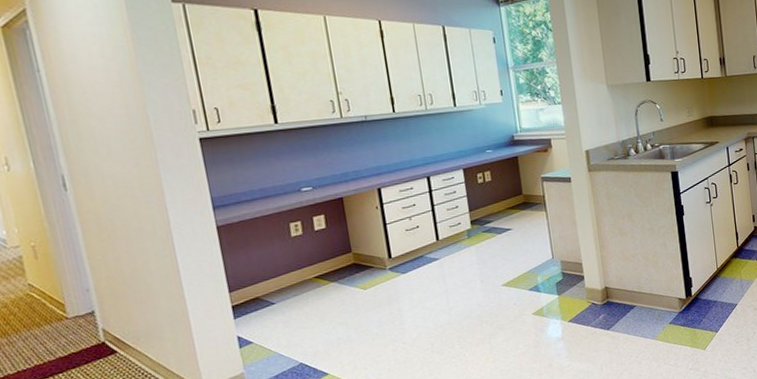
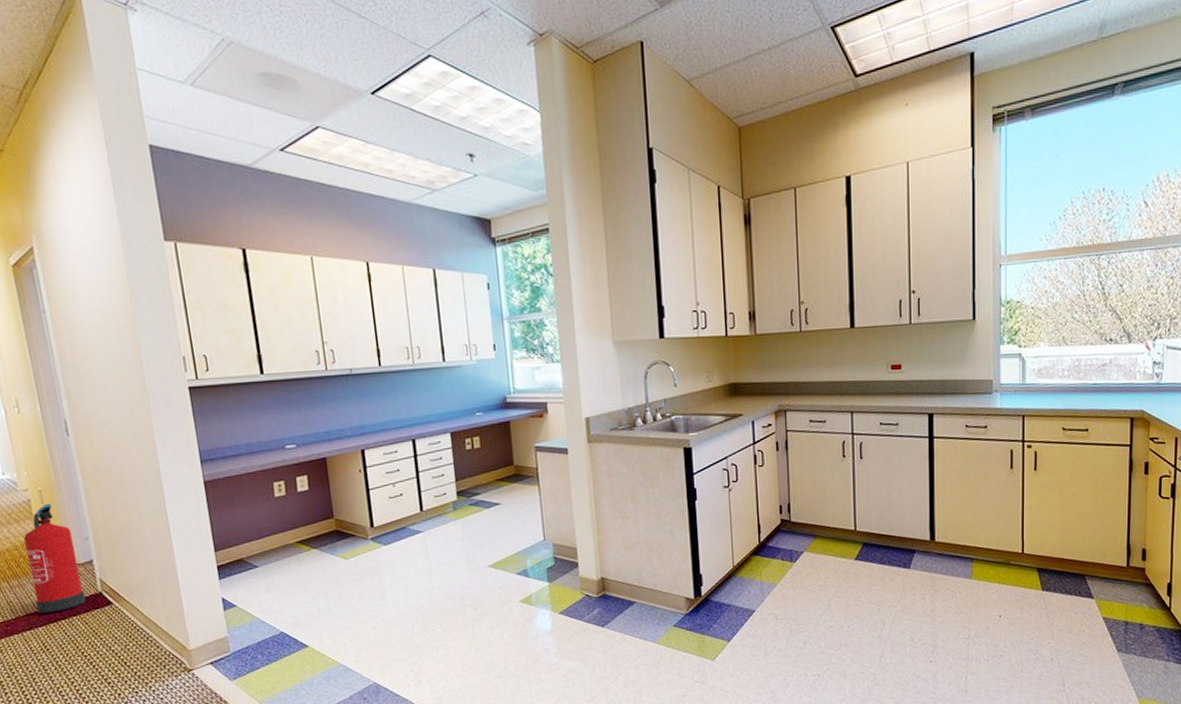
fire extinguisher: none [14,258,88,370] -> present [23,503,87,614]

